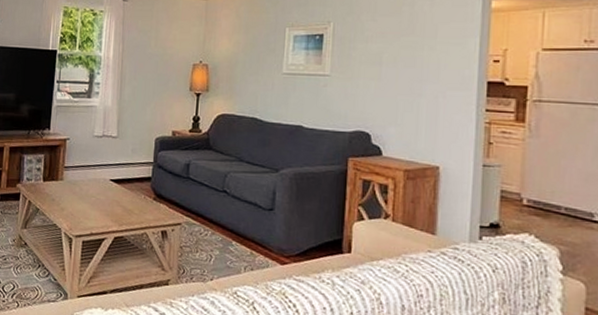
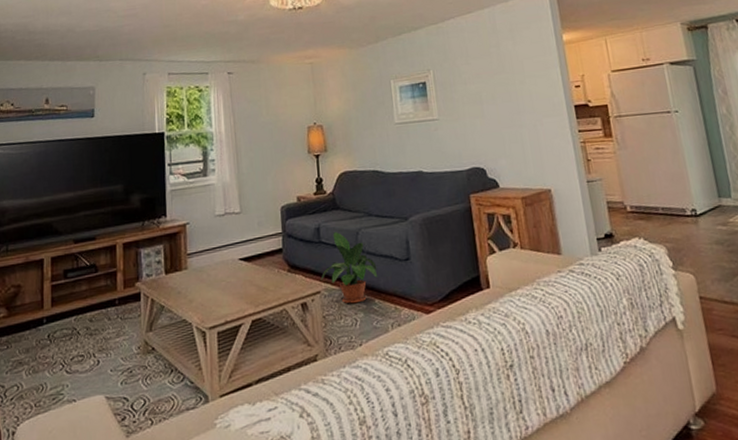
potted plant: none [183,171,240,241] -> present [320,232,378,304]

